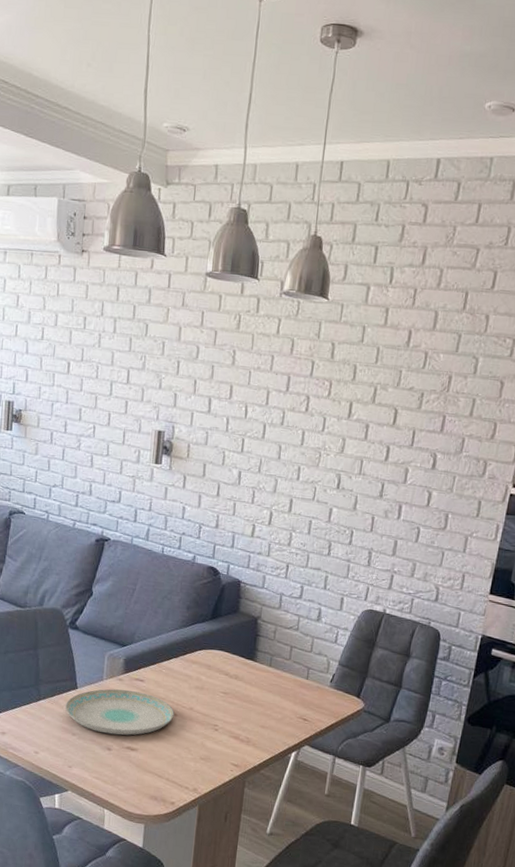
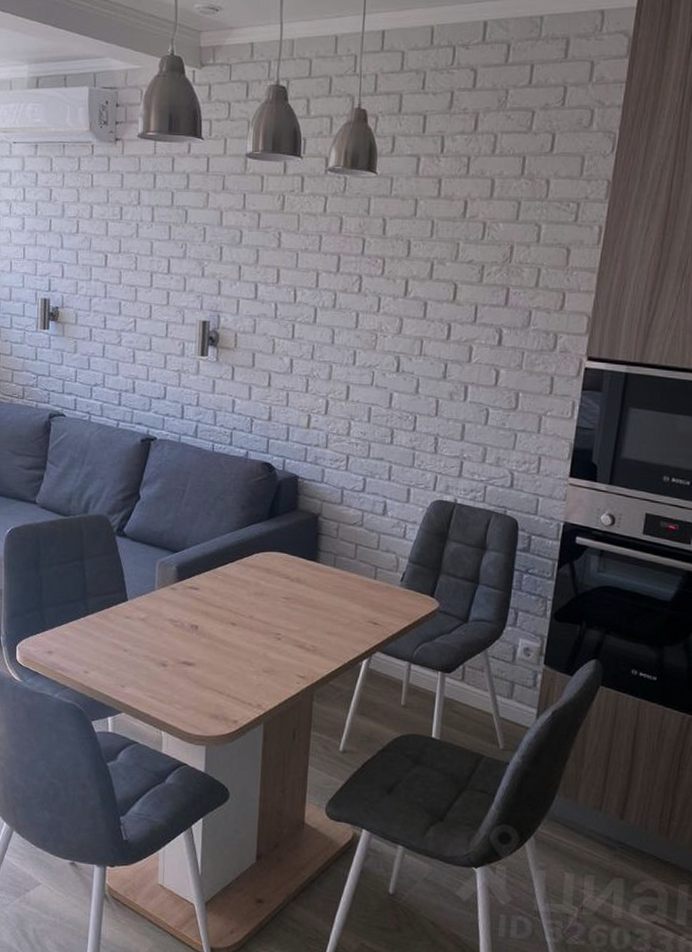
plate: present [65,689,175,736] -> none [116,599,233,650]

